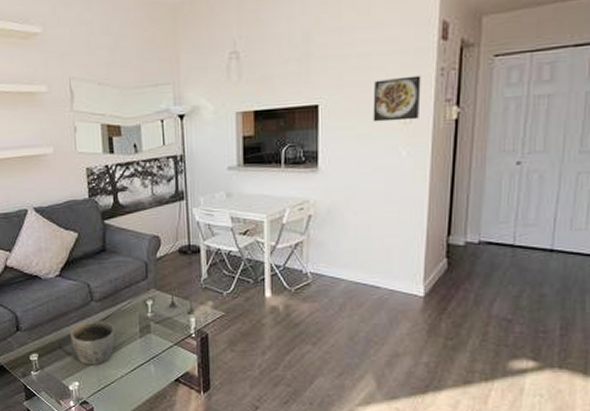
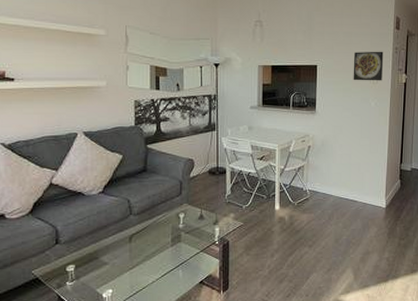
bowl: present [70,321,115,365] -> none [108,232,149,273]

